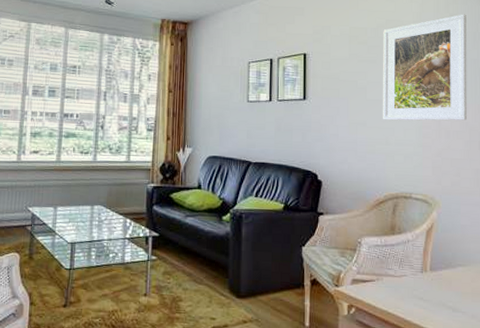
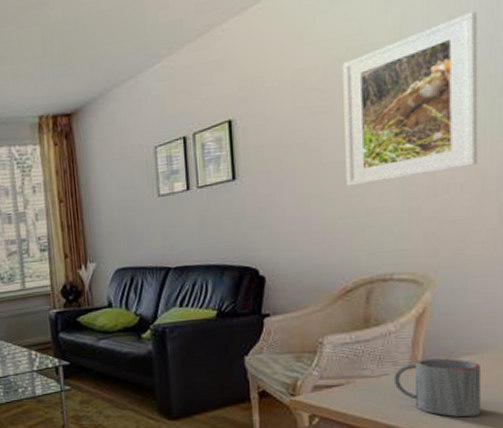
mug: none [410,266,470,319] -> present [393,358,482,417]

